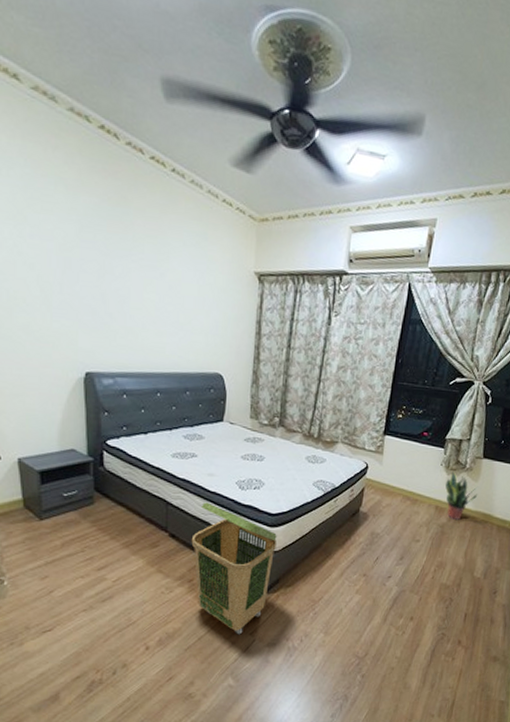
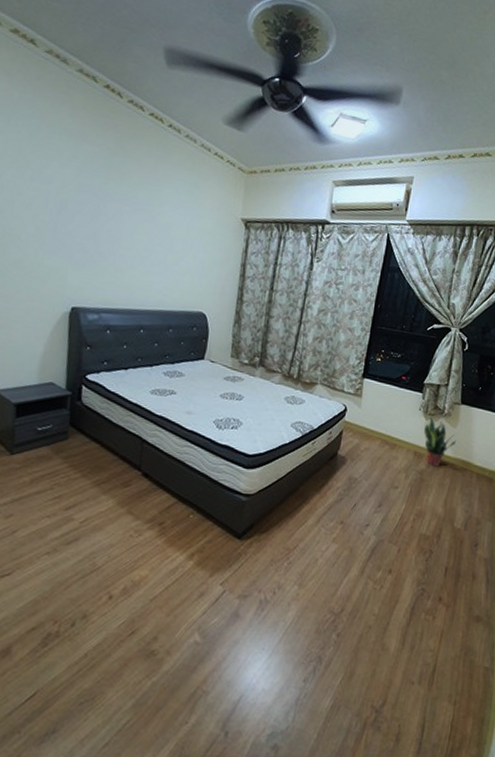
laundry basket: present [191,502,277,635] -> none [164,441,253,585]

